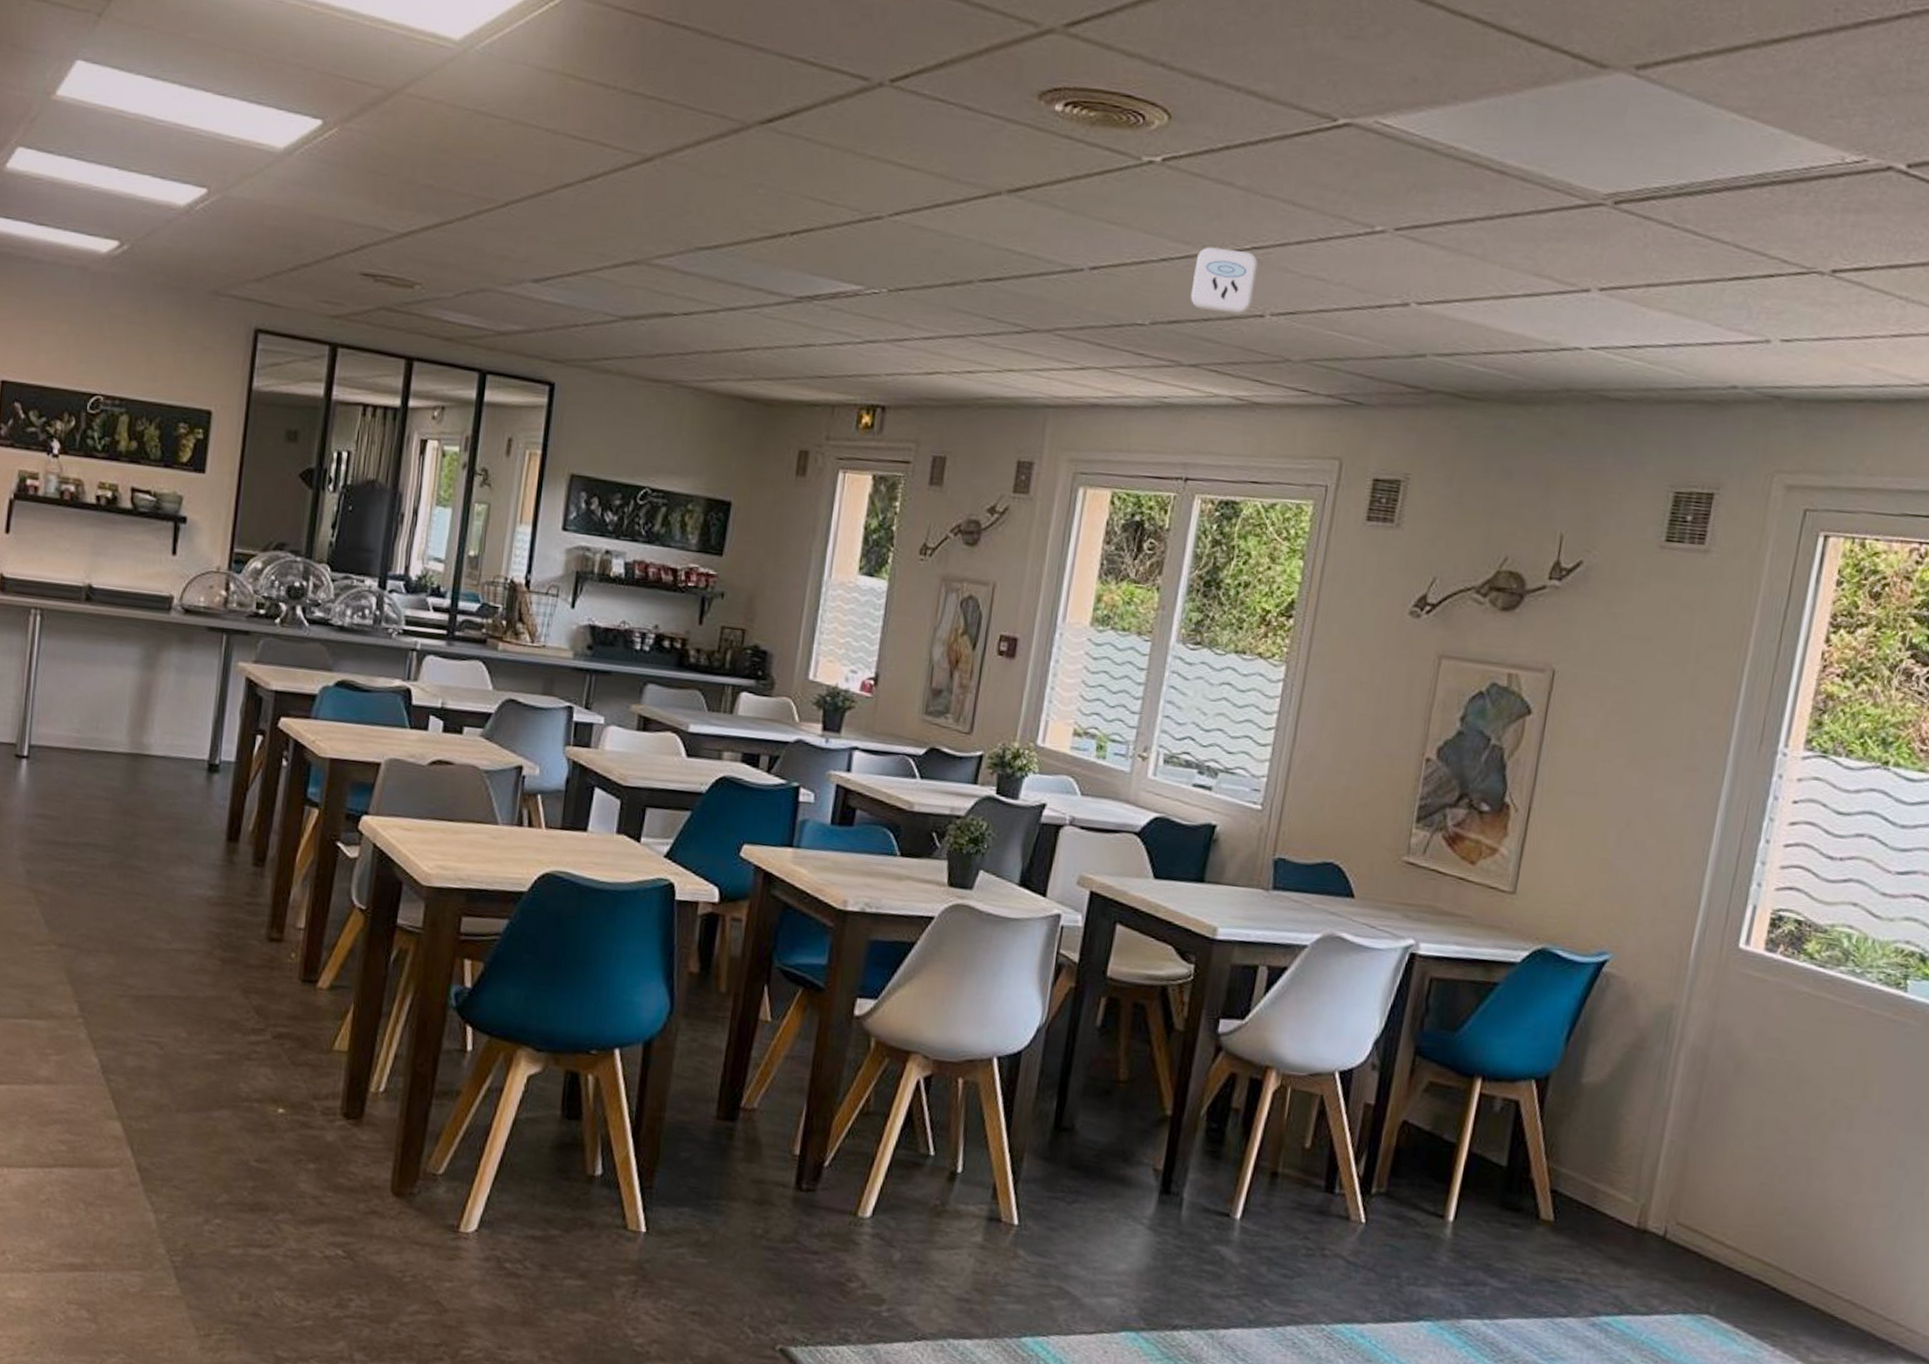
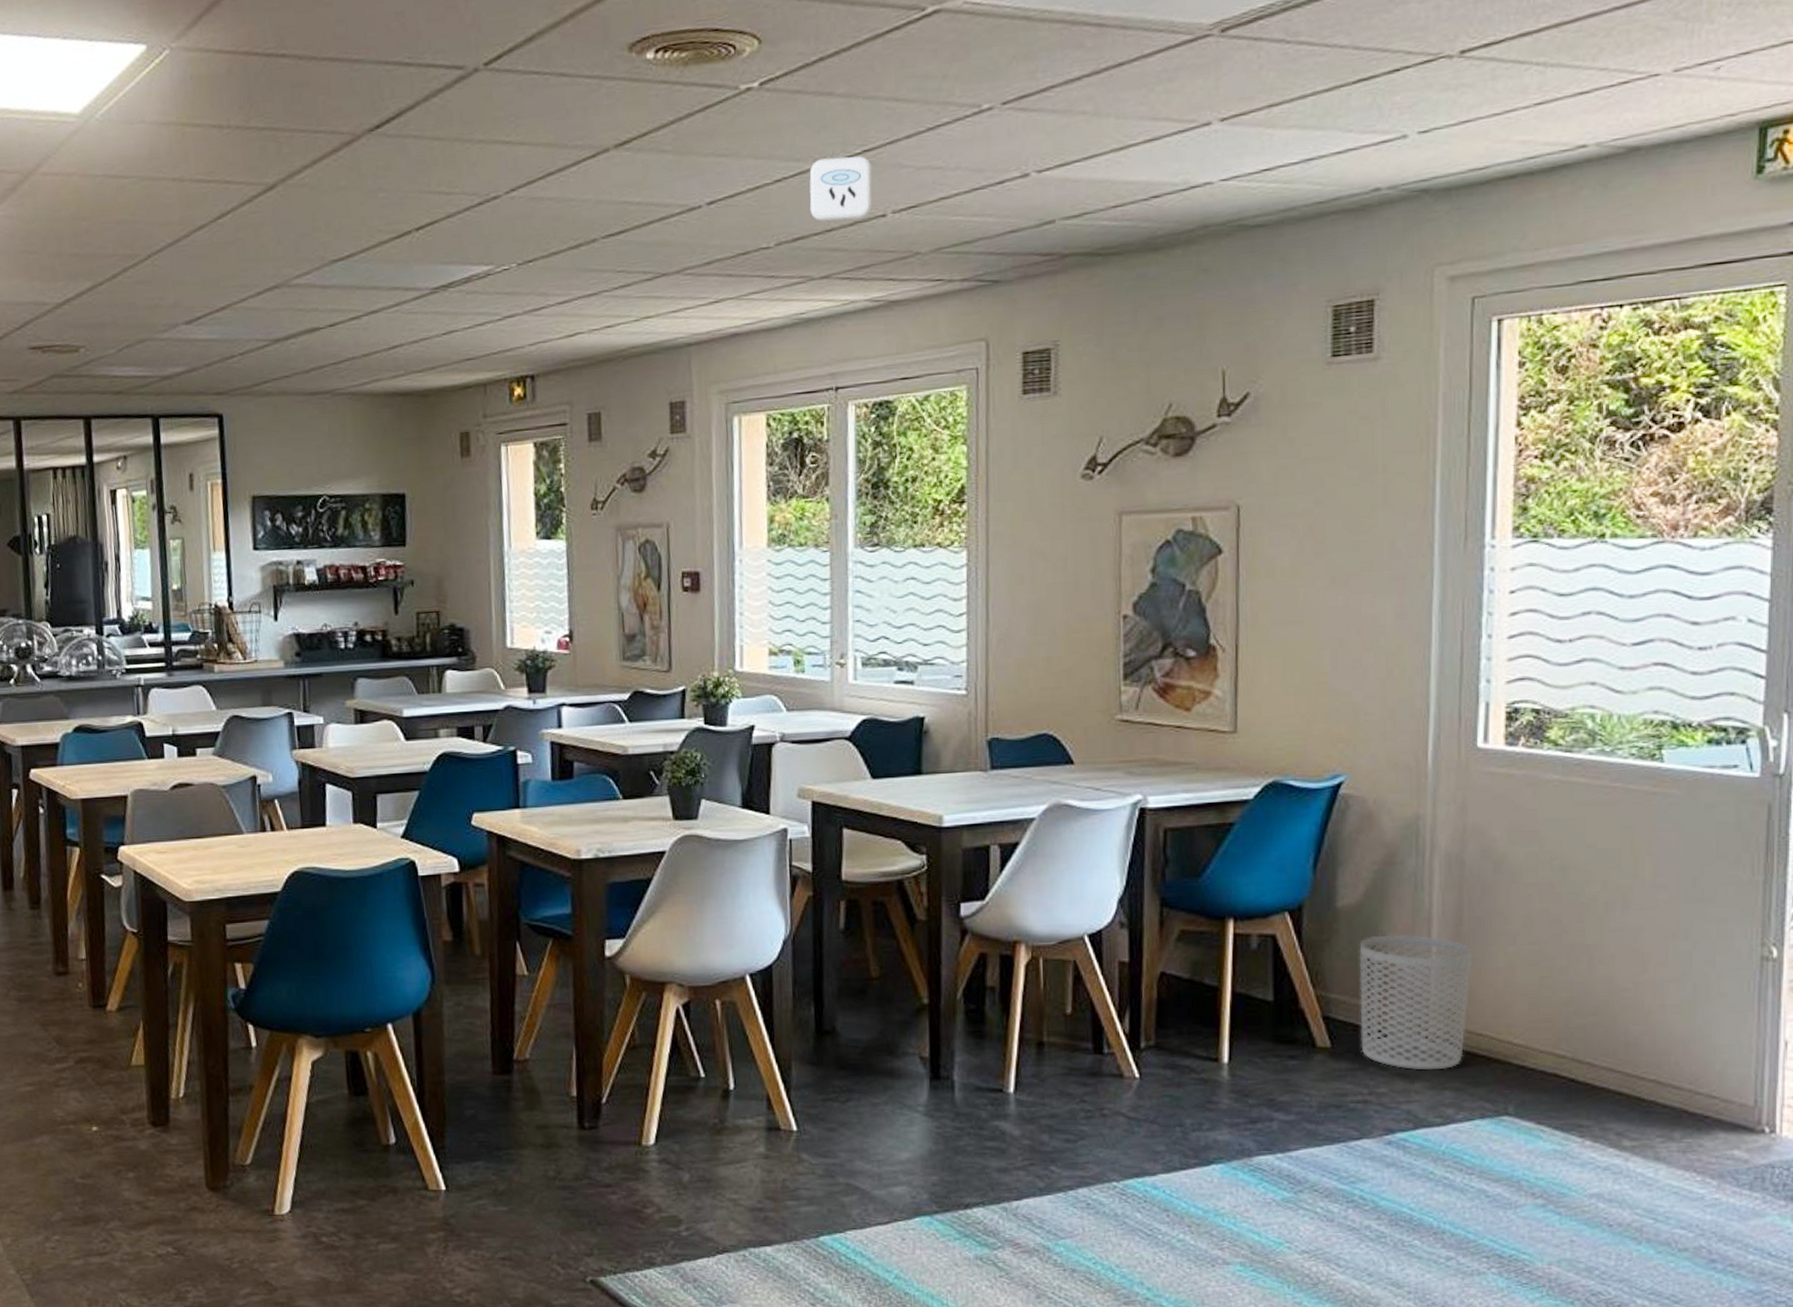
waste bin: none [1581,1117,1701,1261] -> present [1359,934,1473,1071]

